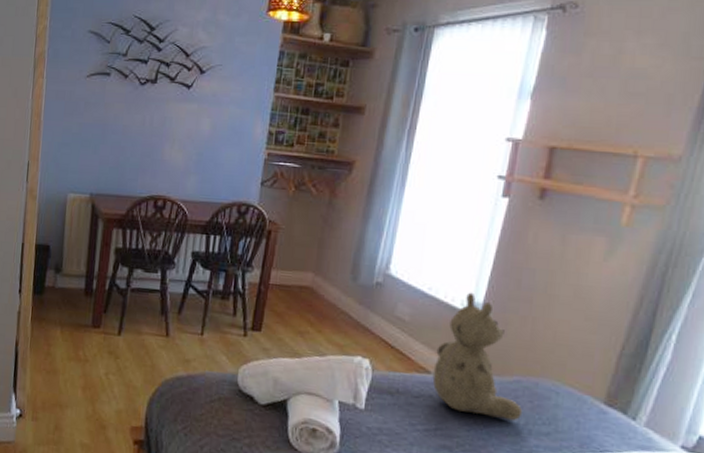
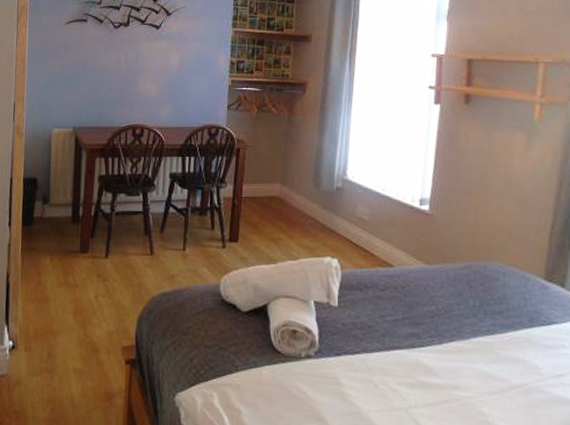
teddy bear: present [432,292,523,421] -> none [394,189,477,304]

